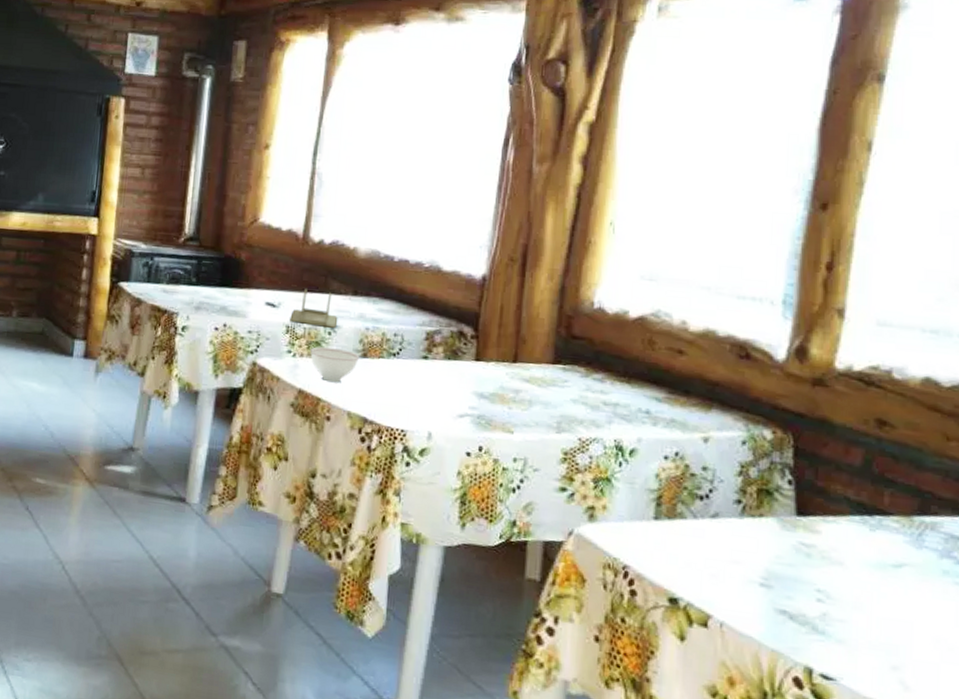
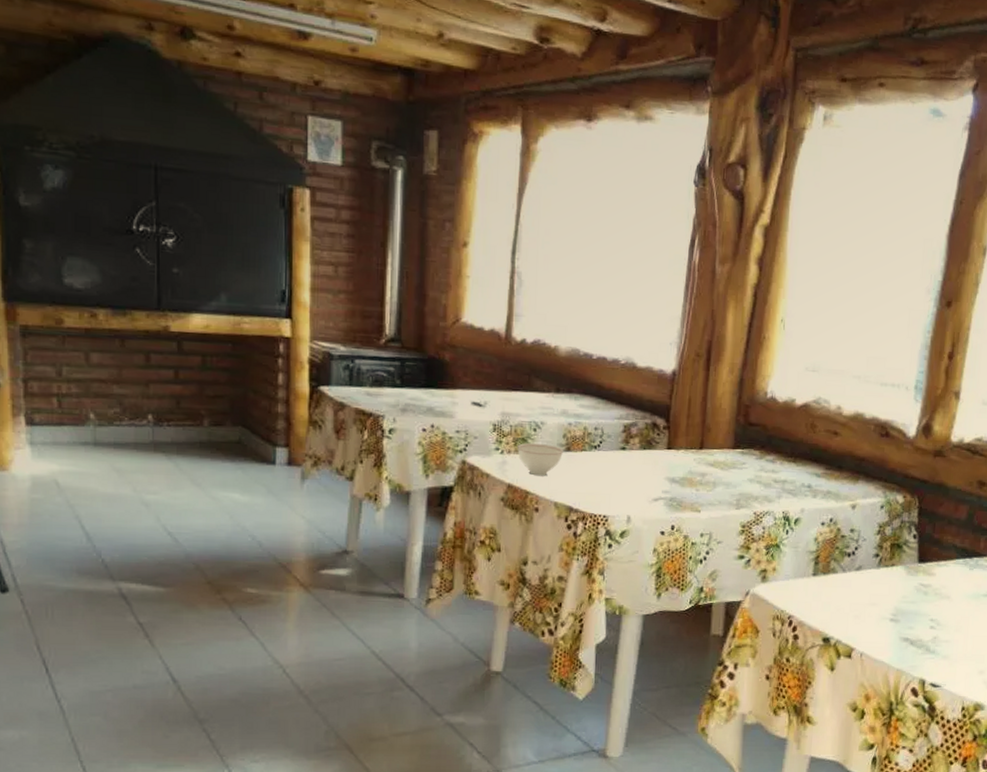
napkin holder: present [290,289,338,328] -> none [496,387,542,425]

